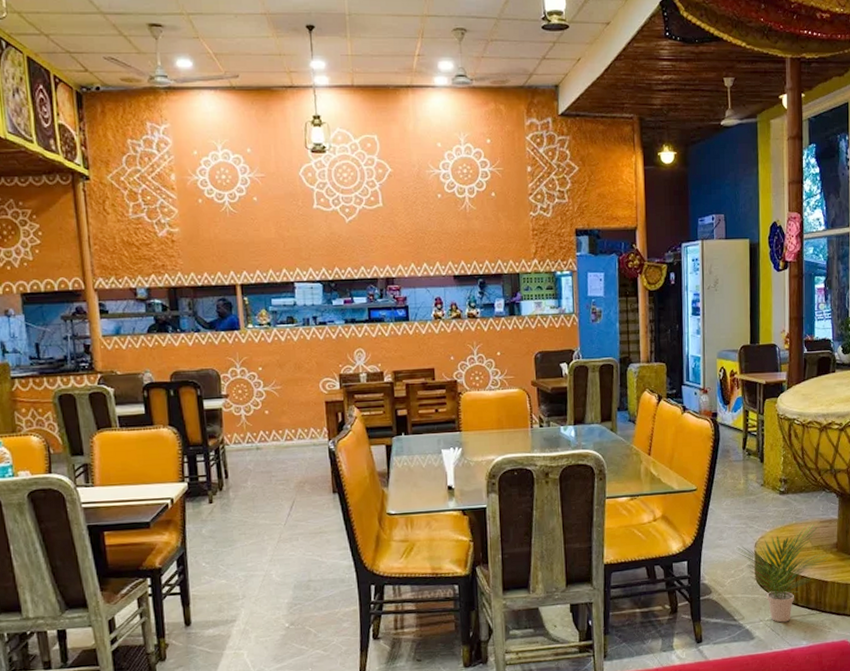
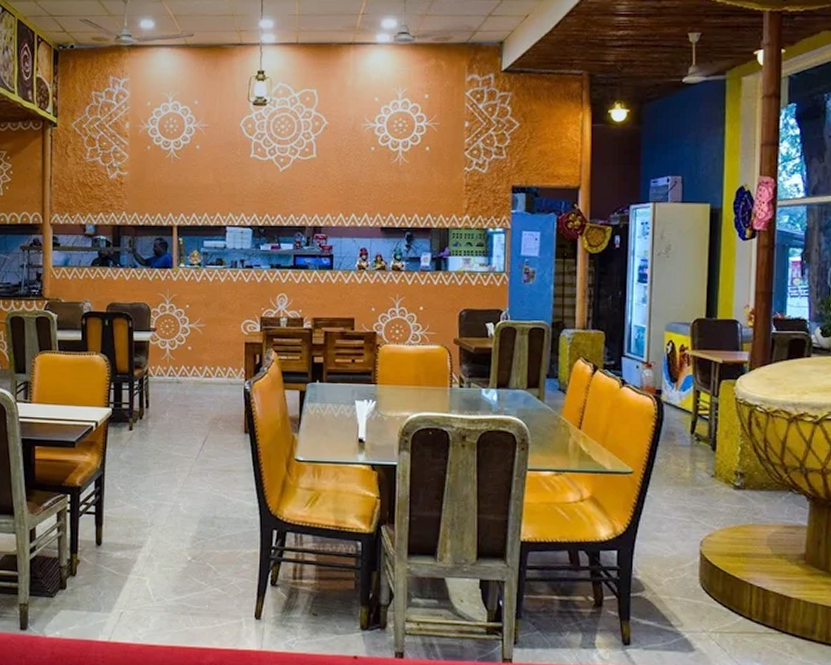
potted plant: present [736,523,828,623] -> none [677,527,793,638]

